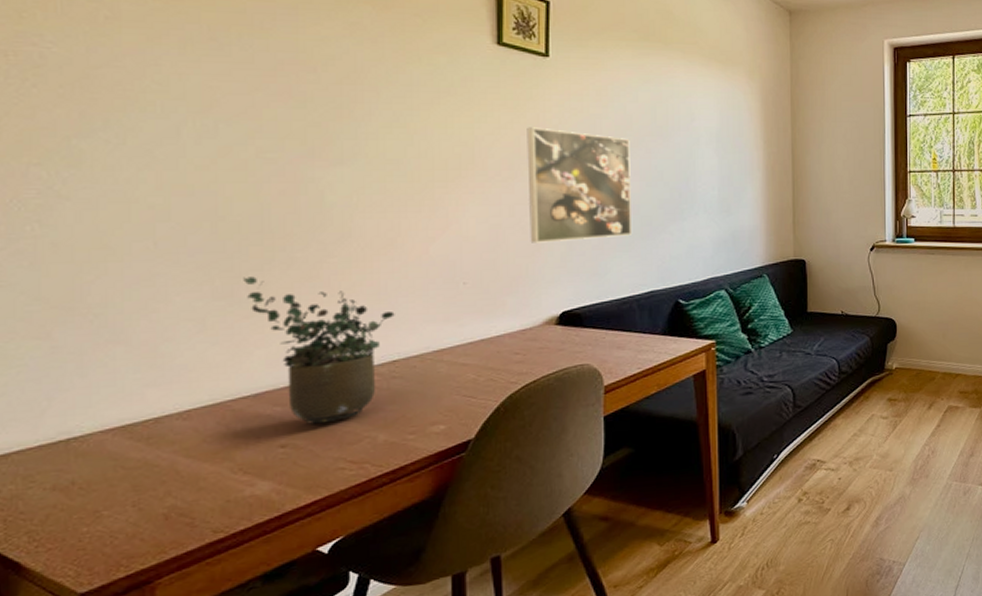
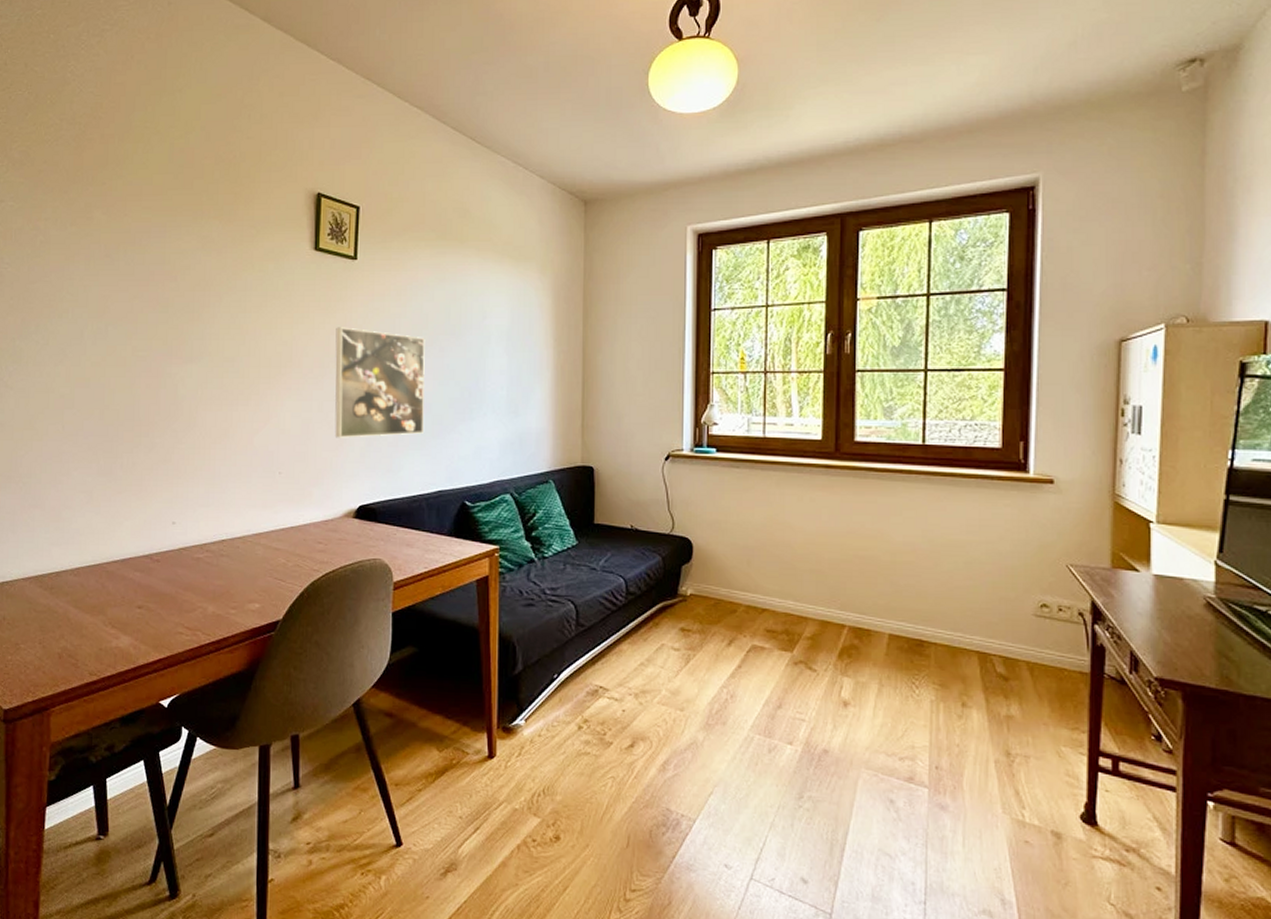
potted plant: present [243,276,395,424] -> none [119,458,225,591]

